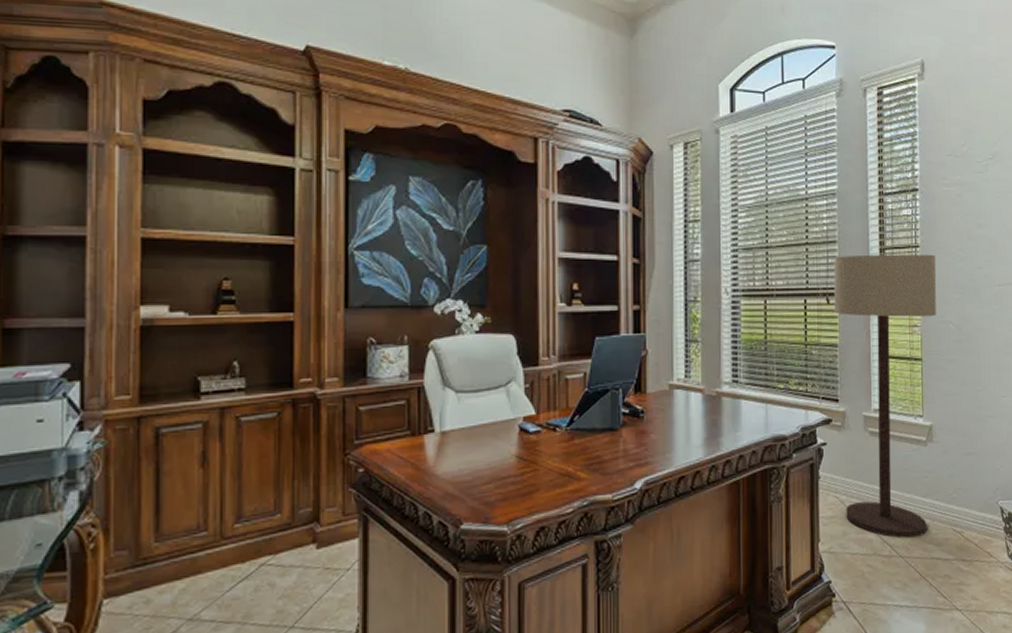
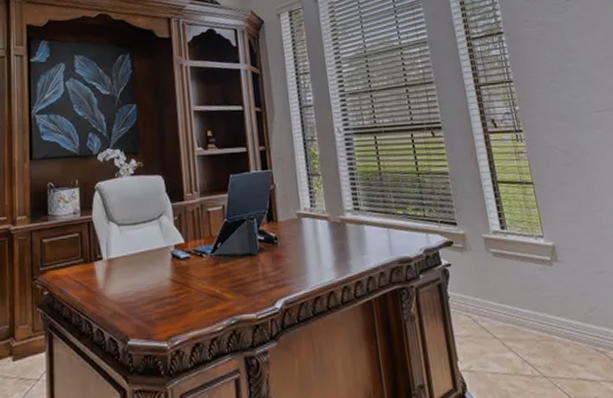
floor lamp: present [833,254,936,538] -> none [433,87,568,358]

